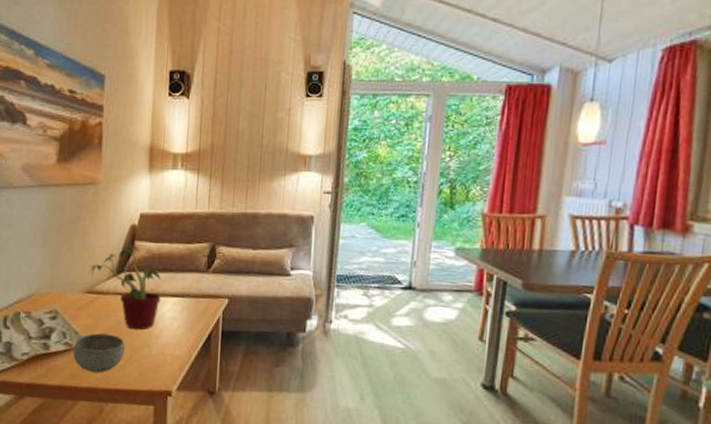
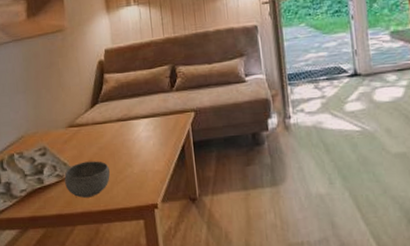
potted plant: present [88,244,161,330] -> none [66,77,135,154]

